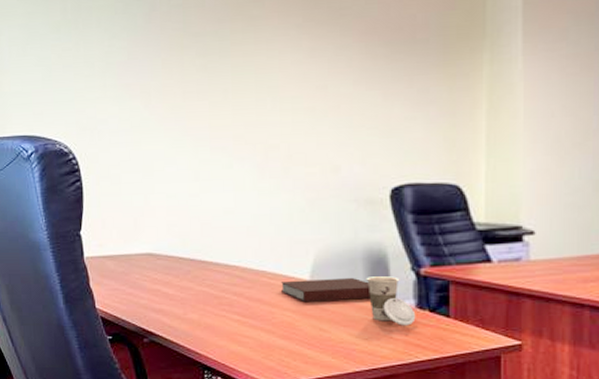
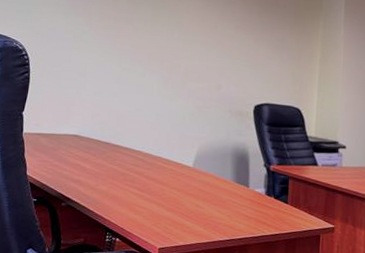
notebook: present [281,278,371,303] -> none [171,166,235,185]
cup: present [366,276,416,326] -> none [232,168,265,208]

